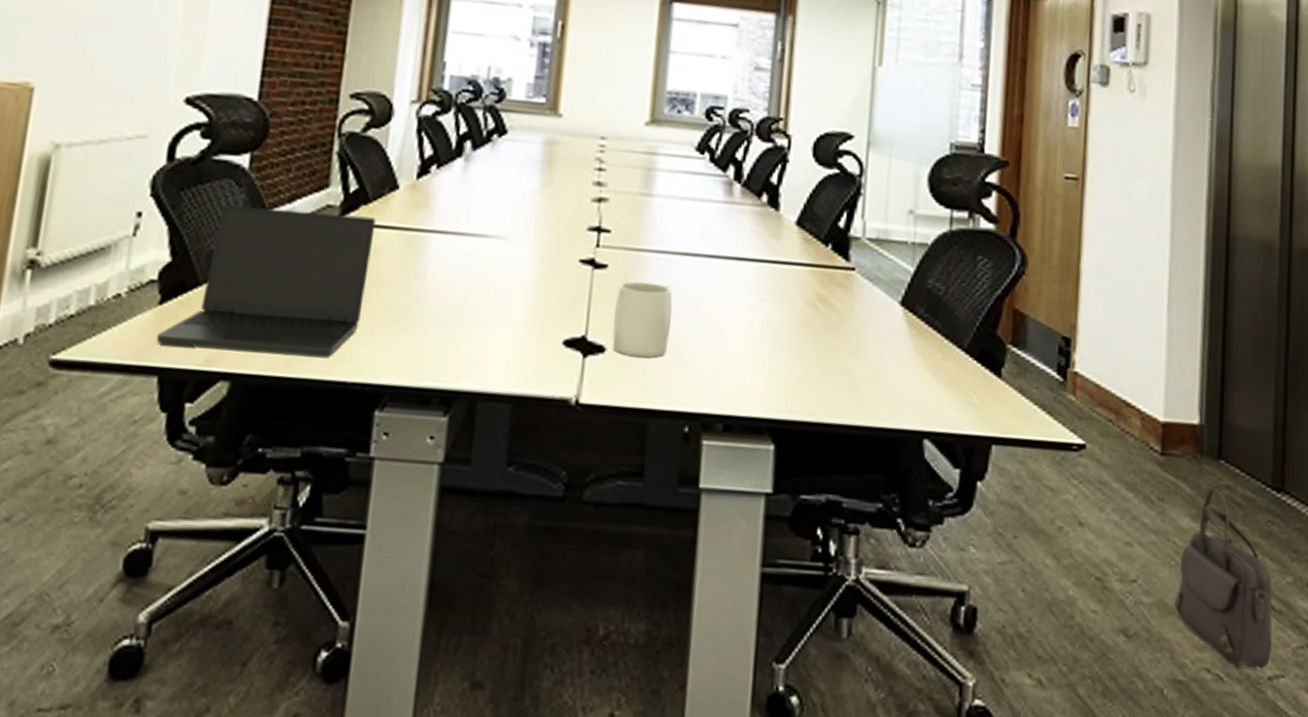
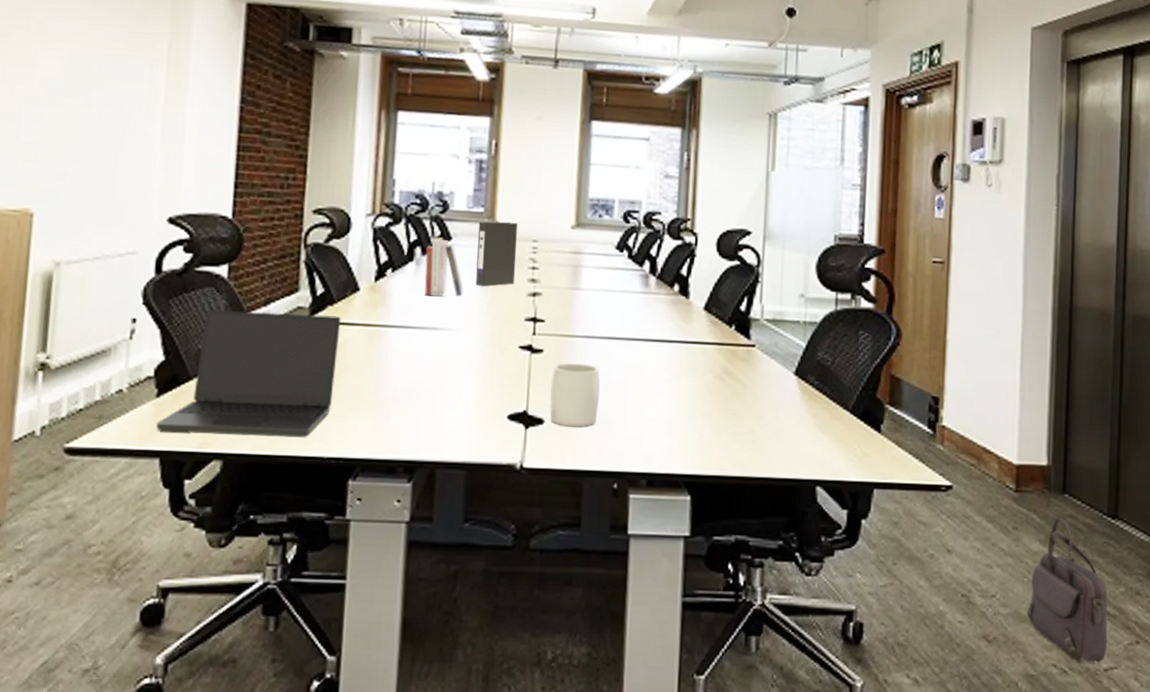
books: none [473,130,519,200] -> present [424,237,464,297]
binder: none [532,113,584,190] -> present [475,221,518,287]

